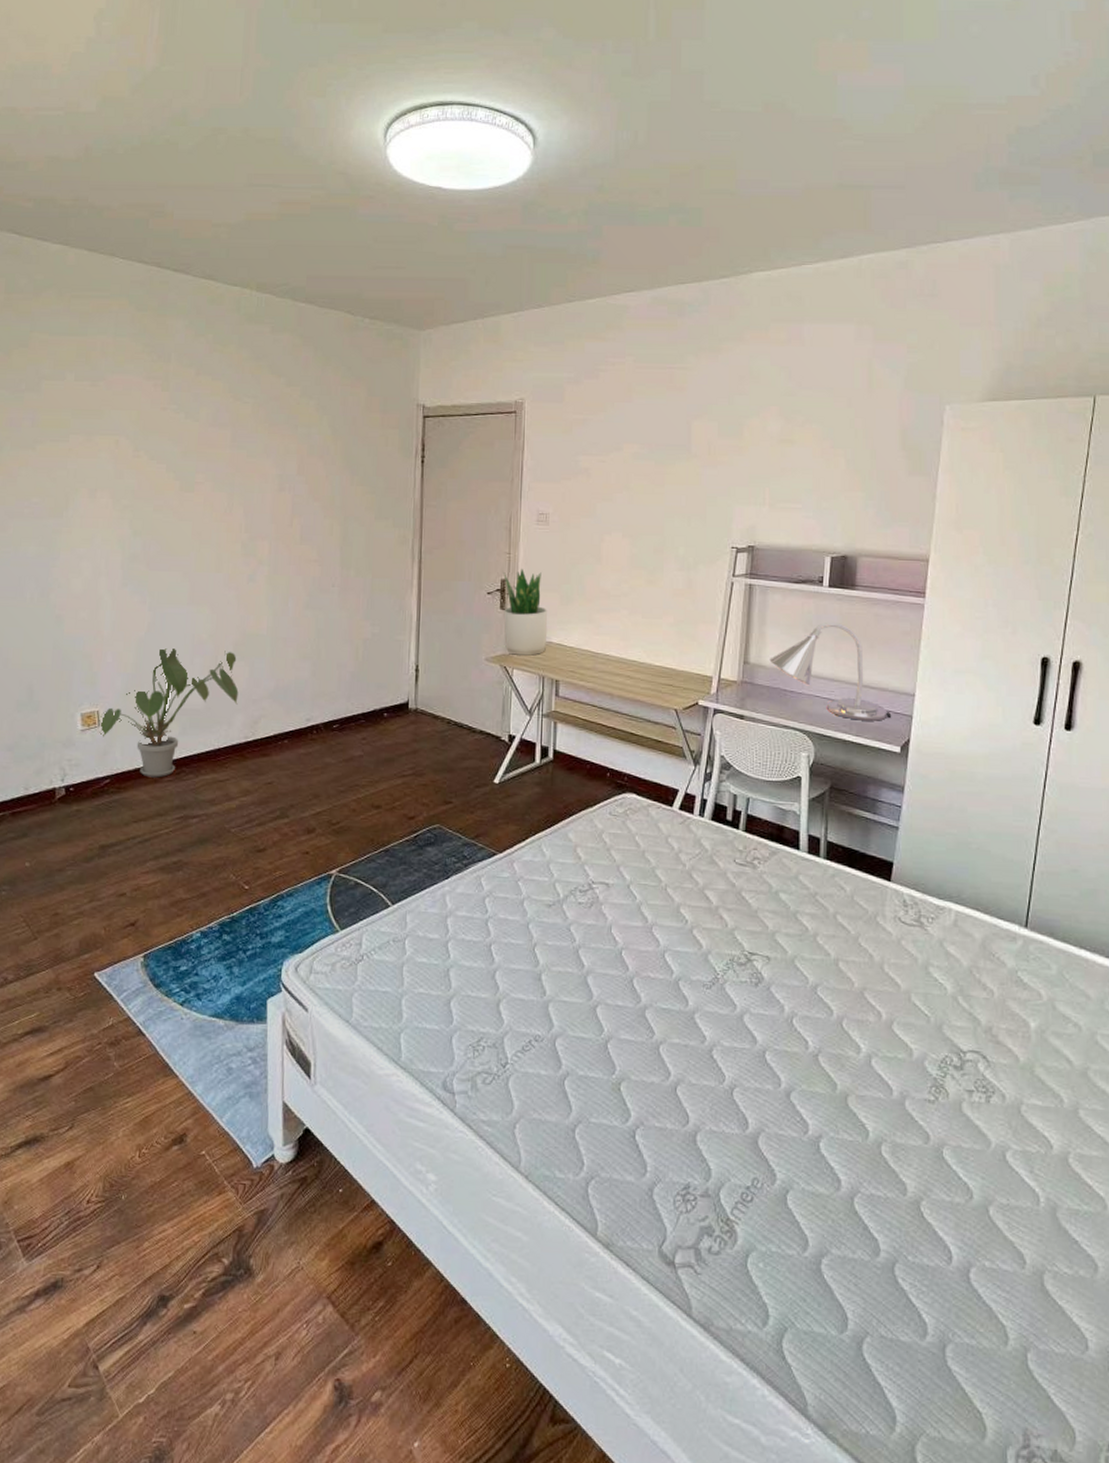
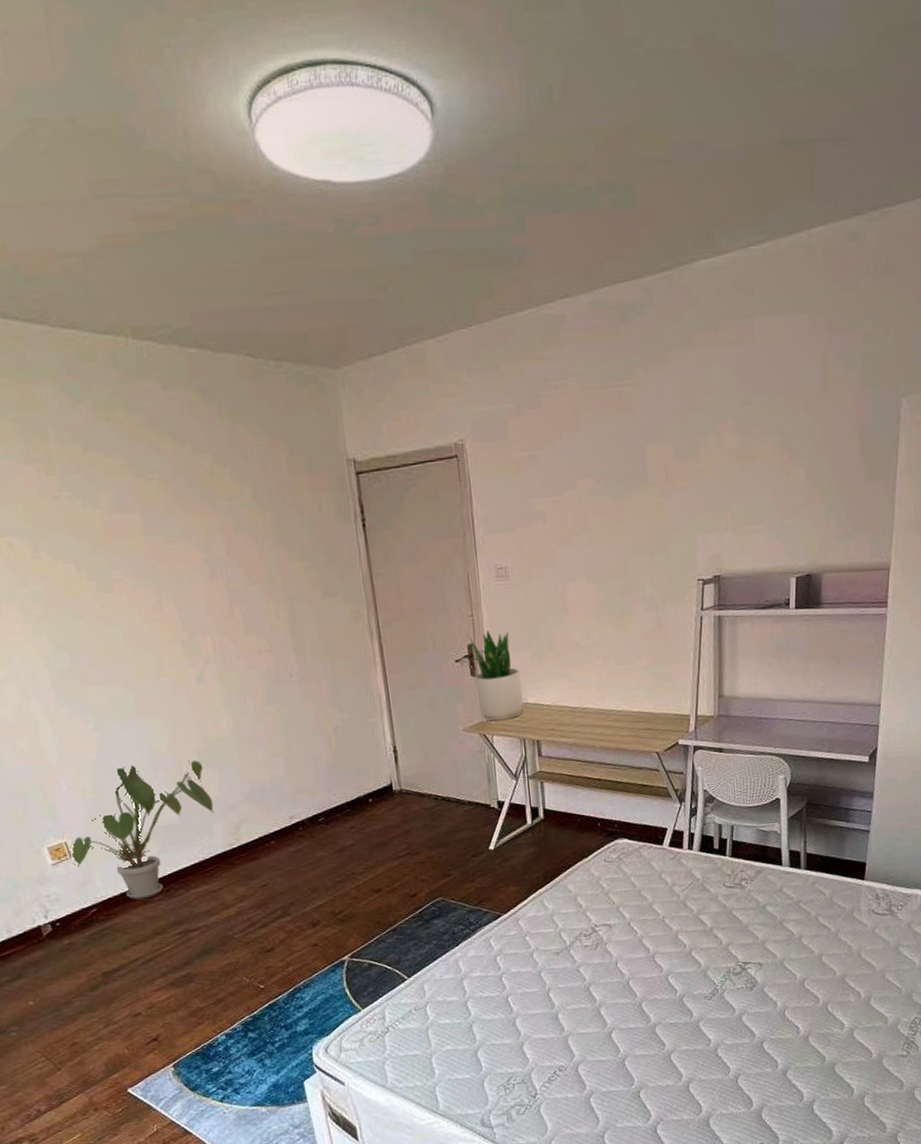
table lamp: present [769,622,892,721] -> none [743,644,860,738]

